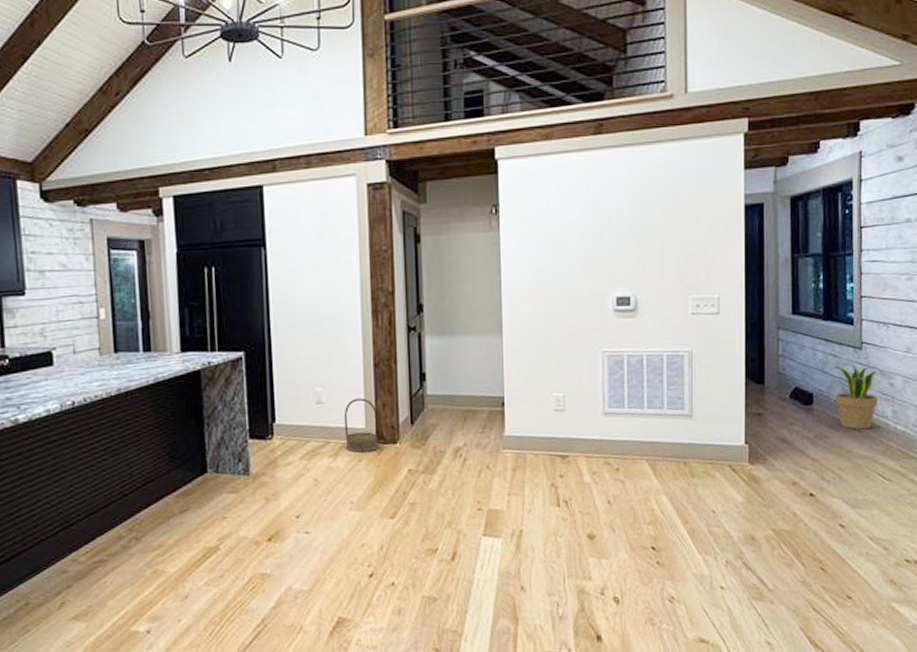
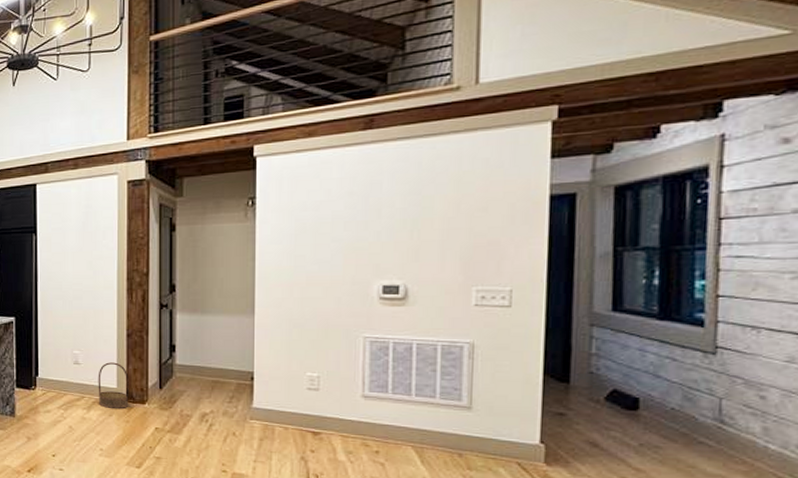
potted plant: present [831,363,882,430] -> none [668,369,747,445]

